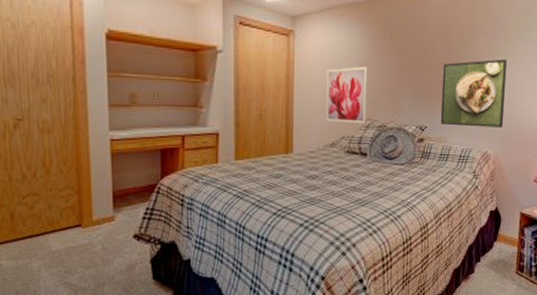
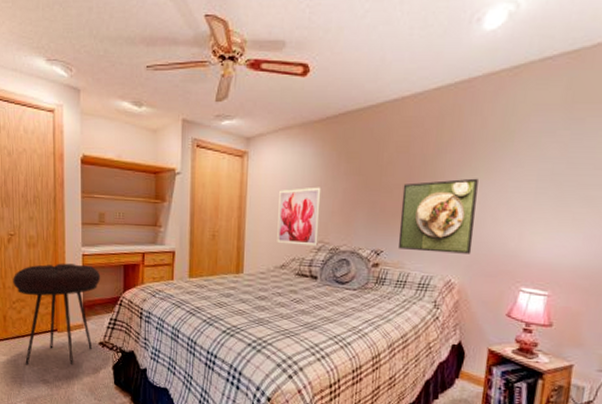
stool: none [21,150,134,268] -> present [13,263,101,365]

